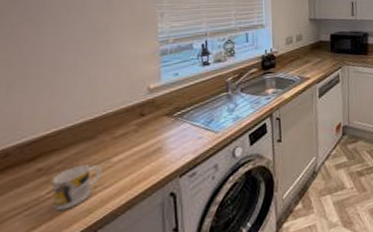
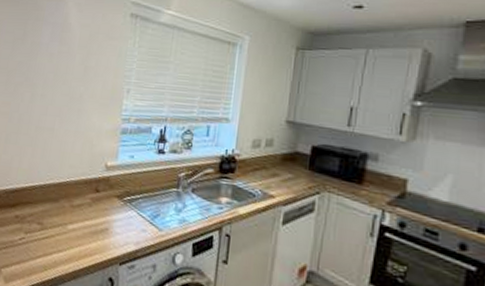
mug: present [51,165,101,211] -> none [21,222,59,260]

